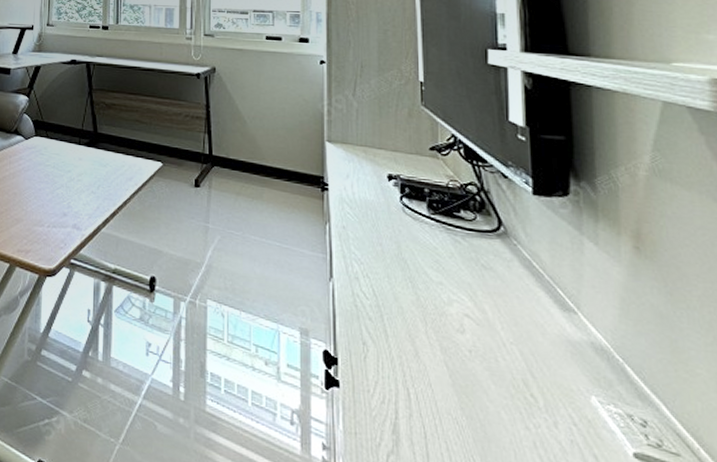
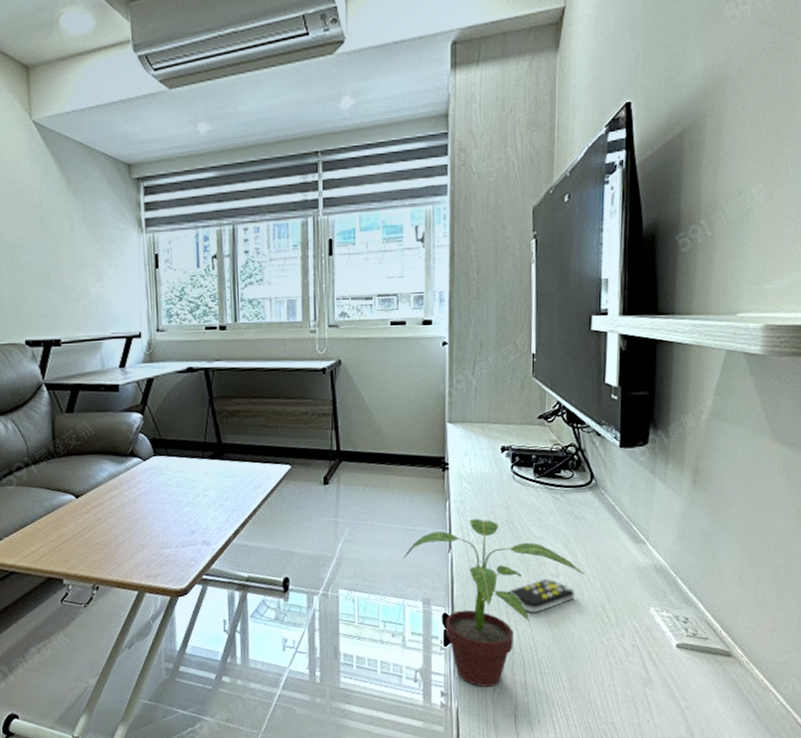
potted plant: none [278,248,499,452] -> present [403,518,585,687]
remote control: none [401,333,487,372] -> present [508,578,575,613]

